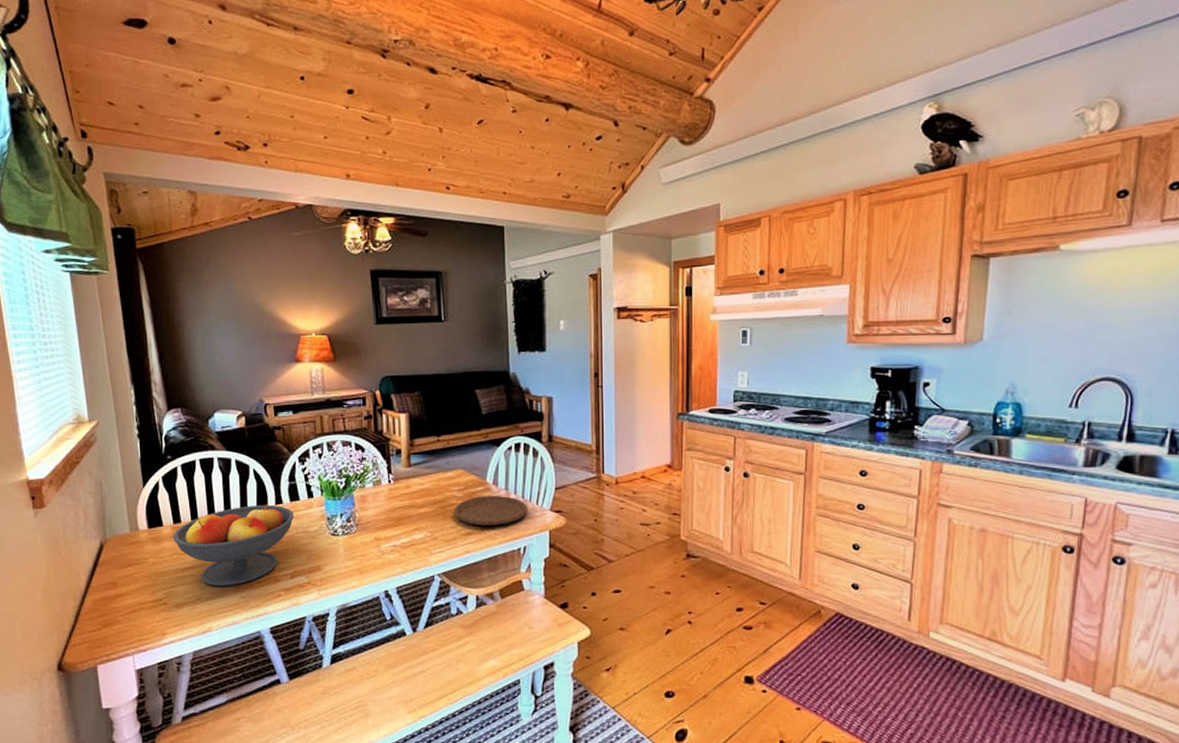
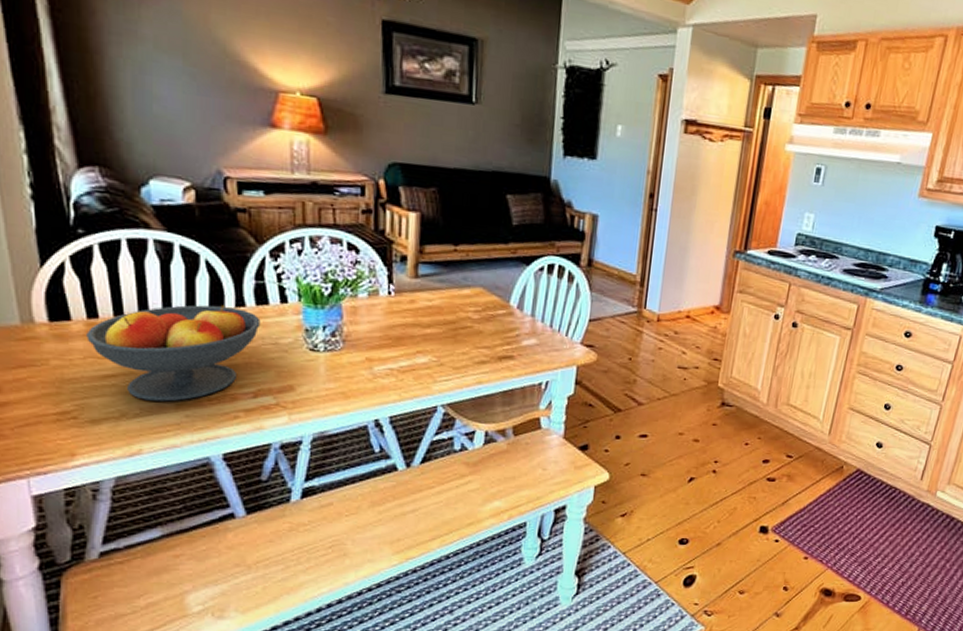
plate: present [454,495,527,525] -> none [467,320,555,356]

